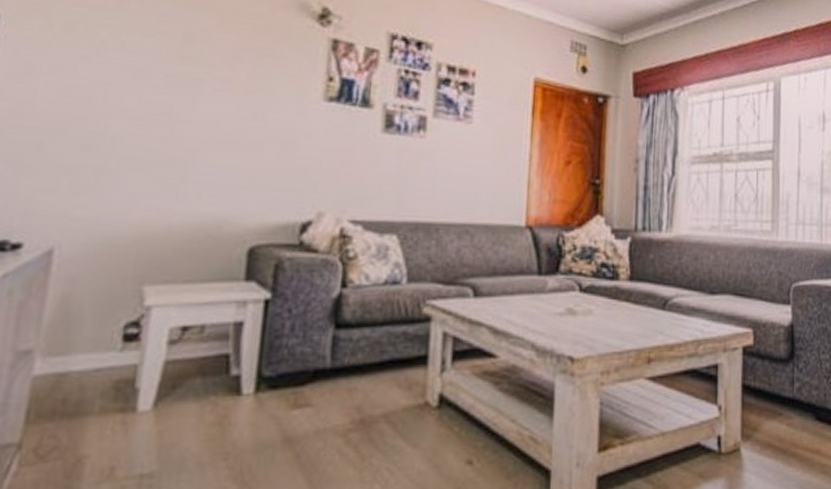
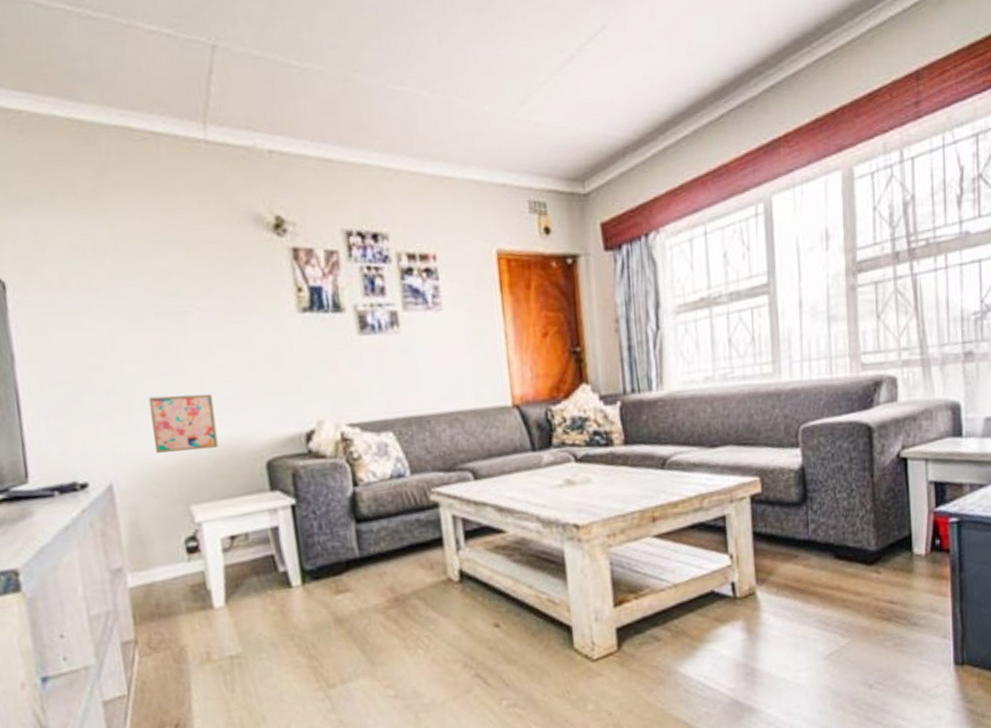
wall art: none [119,160,205,226] -> present [148,394,219,453]

